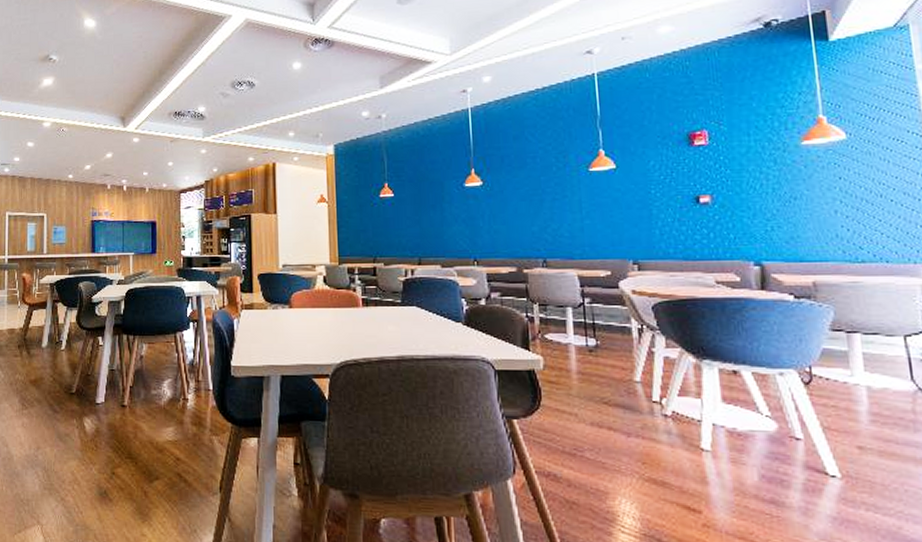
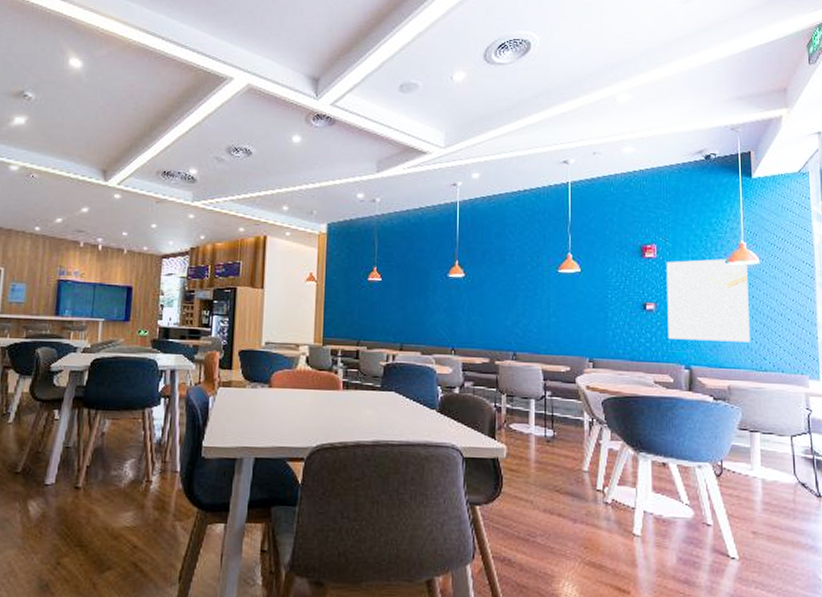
wall art: none [721,138,840,233] -> present [666,259,750,343]

